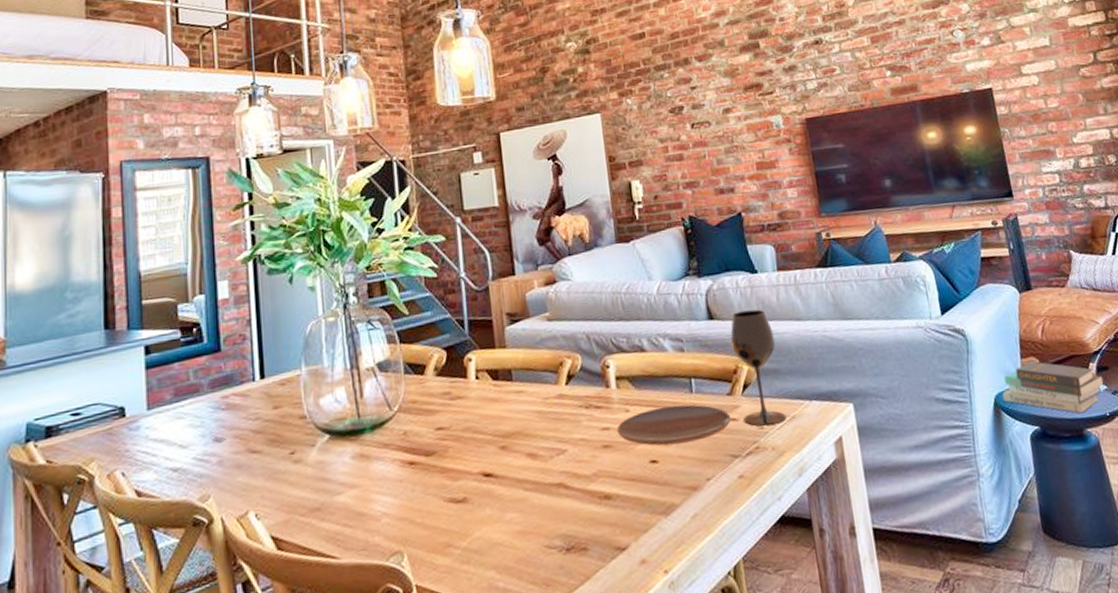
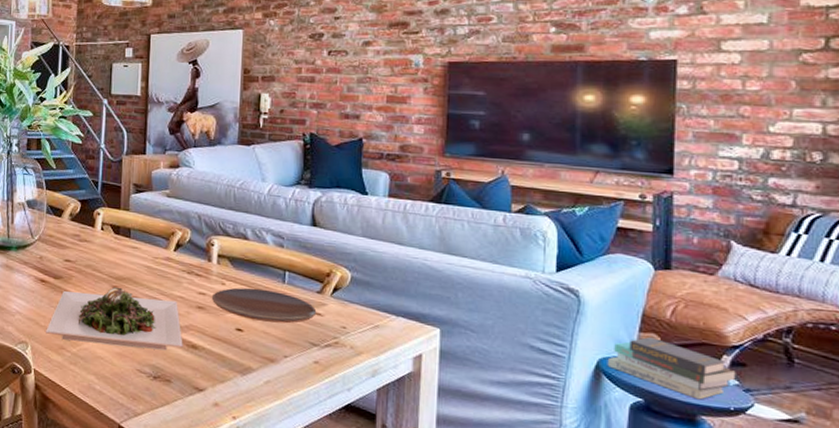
salad: none [424,445,595,534] -> present [46,286,183,351]
wineglass: present [730,309,787,426] -> none [328,225,374,328]

